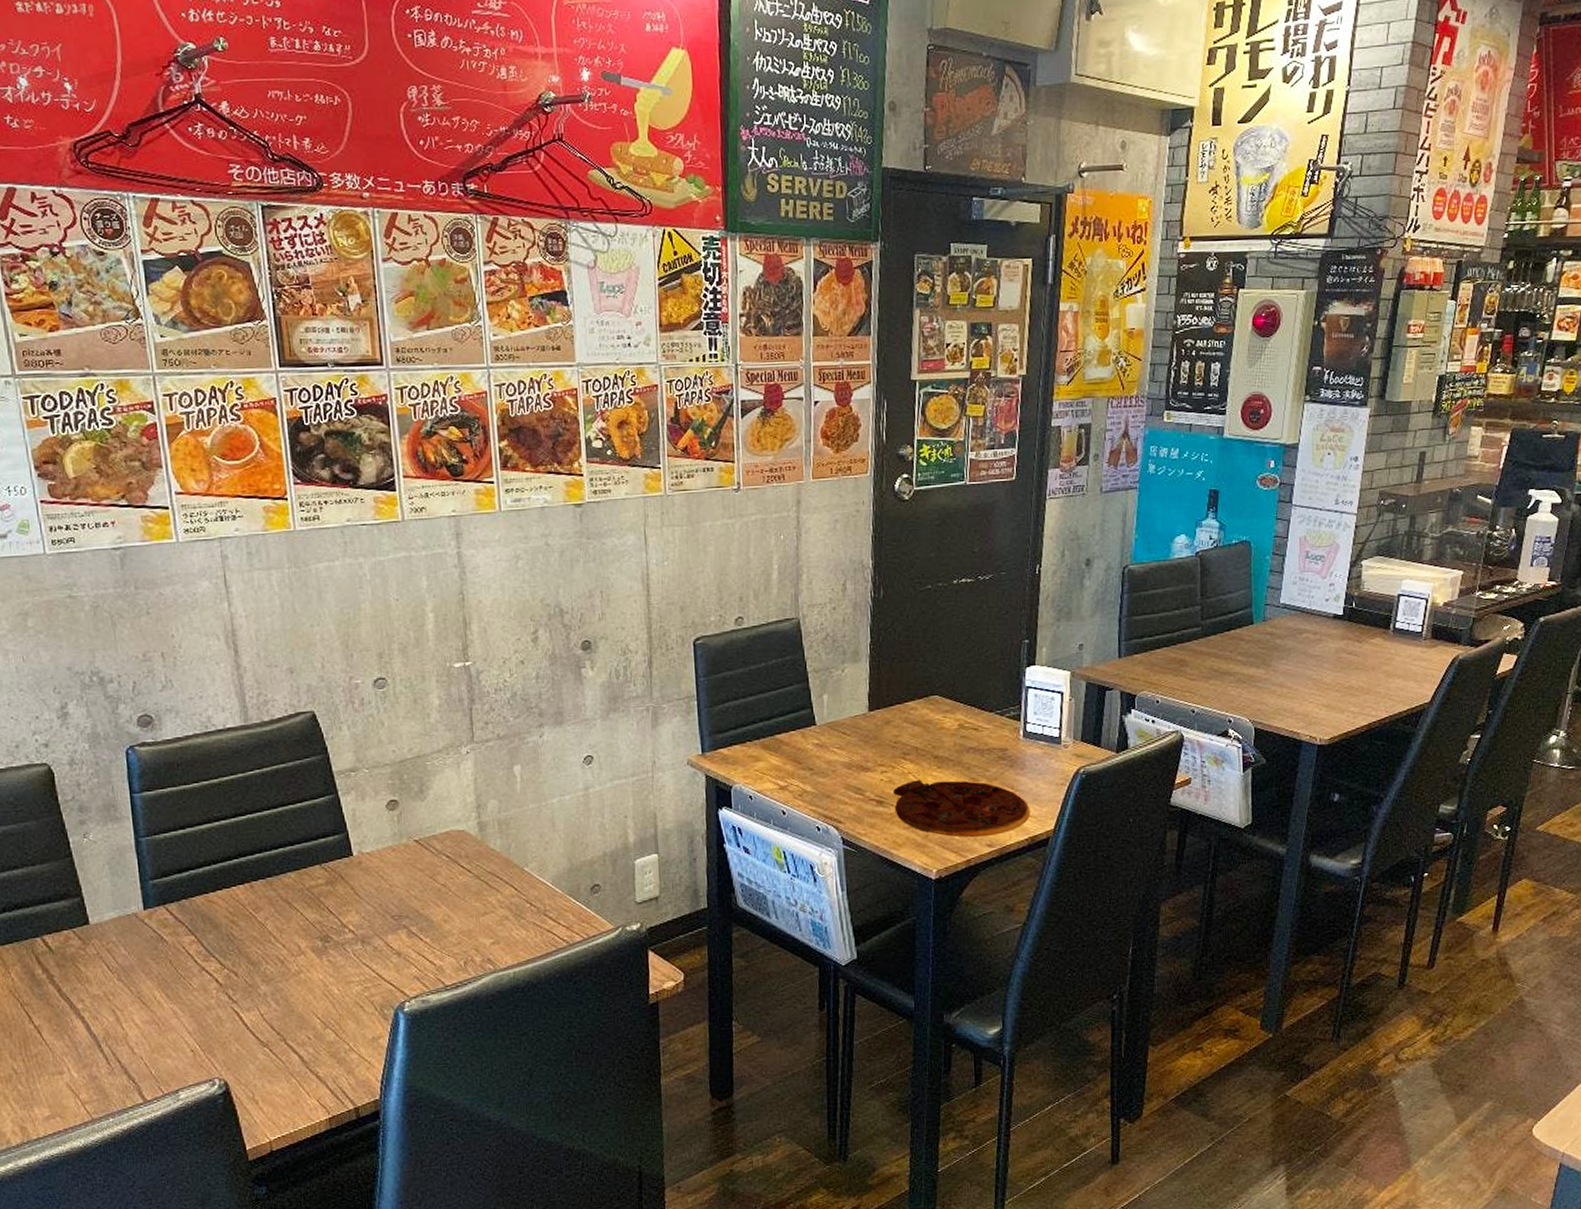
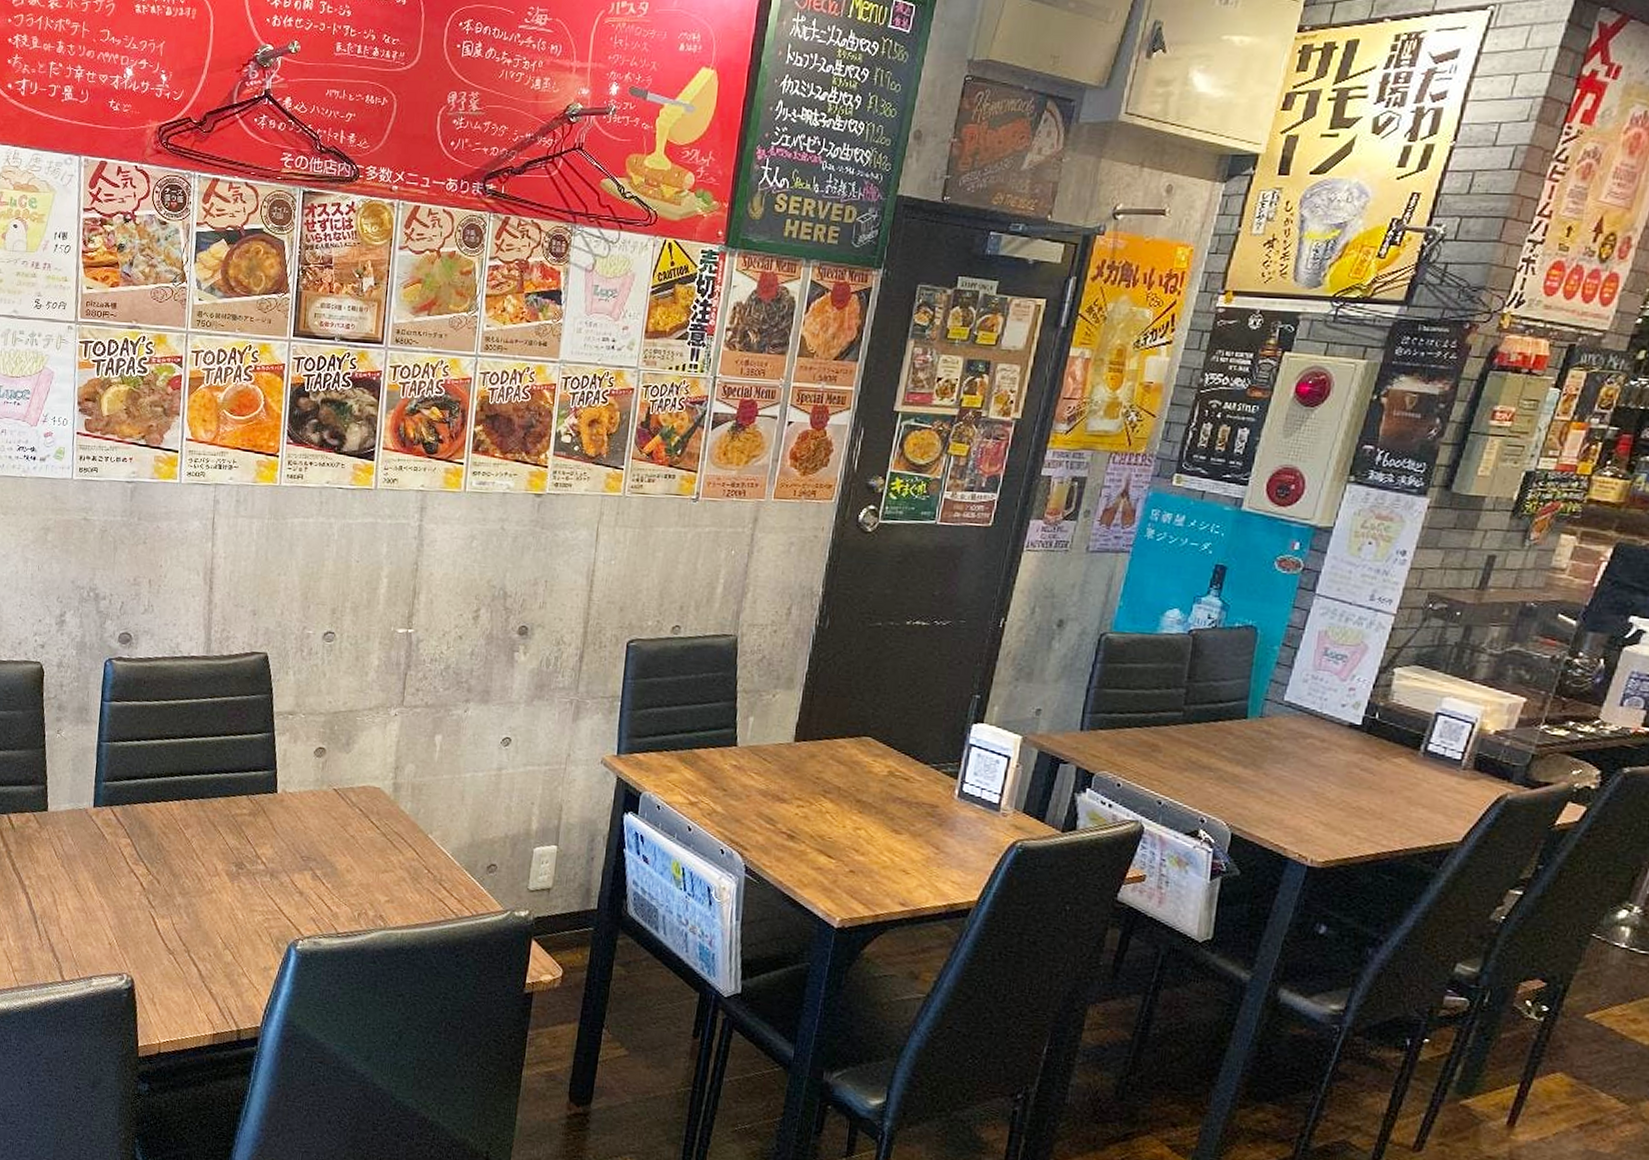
pizza: present [893,780,1031,838] -> none [806,820,954,895]

